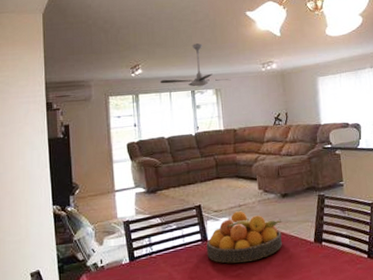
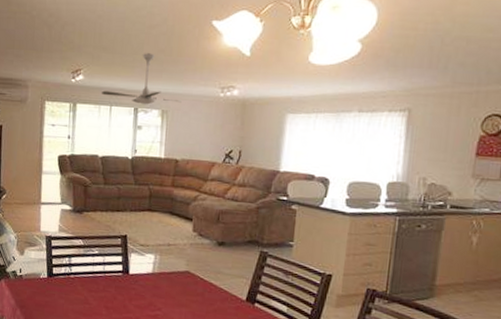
fruit bowl: present [206,211,283,264] -> none [126,250,214,306]

